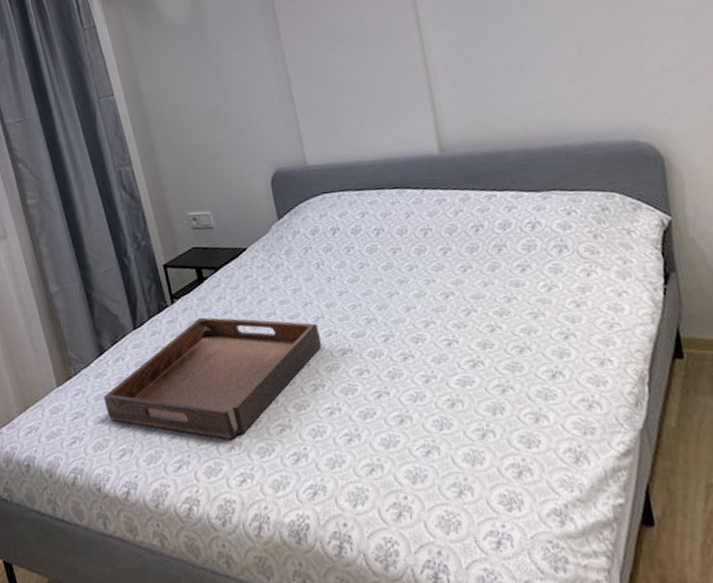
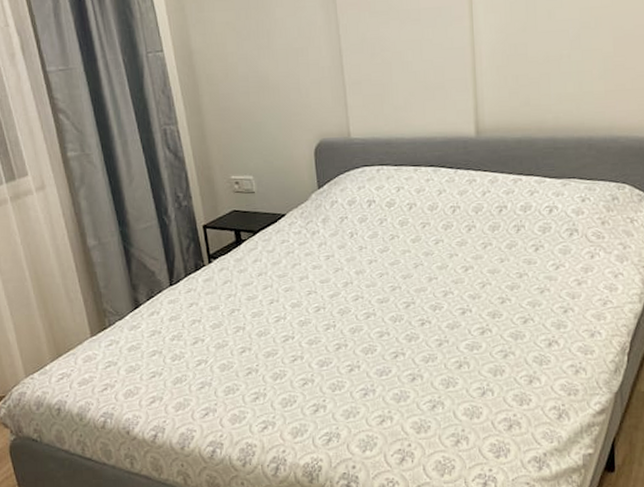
serving tray: present [103,317,322,440] -> none [136,277,349,391]

